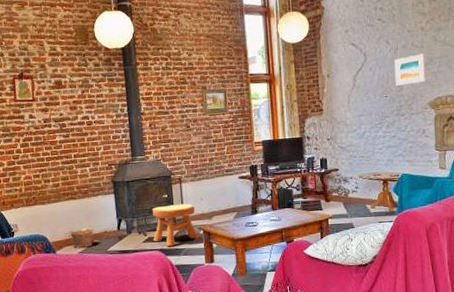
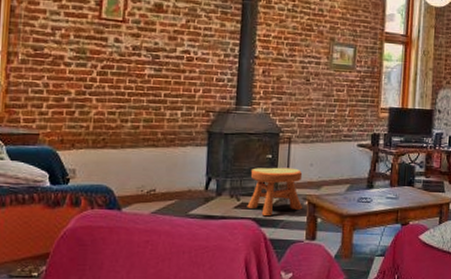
clay pot: present [69,227,94,248] -> none [143,183,174,207]

